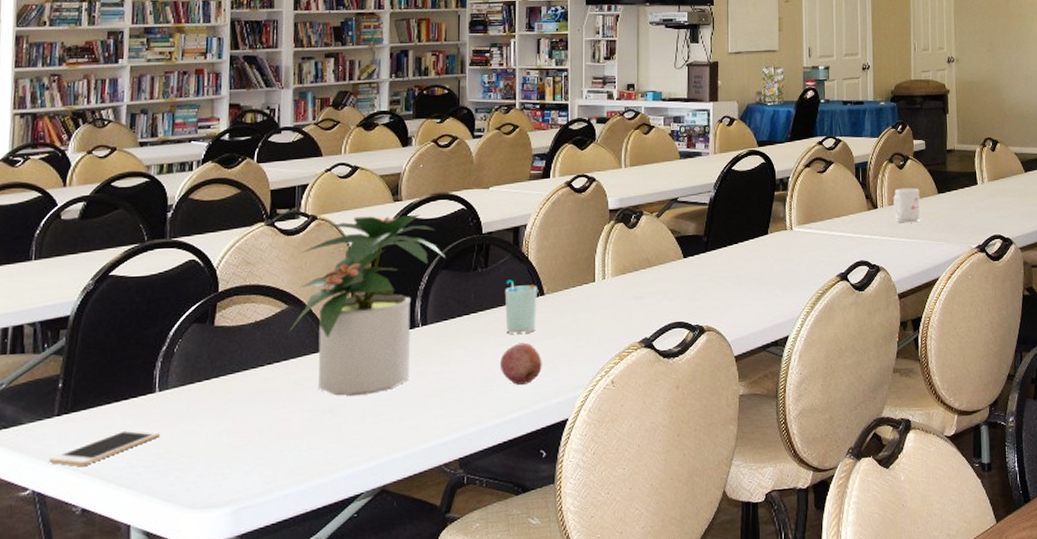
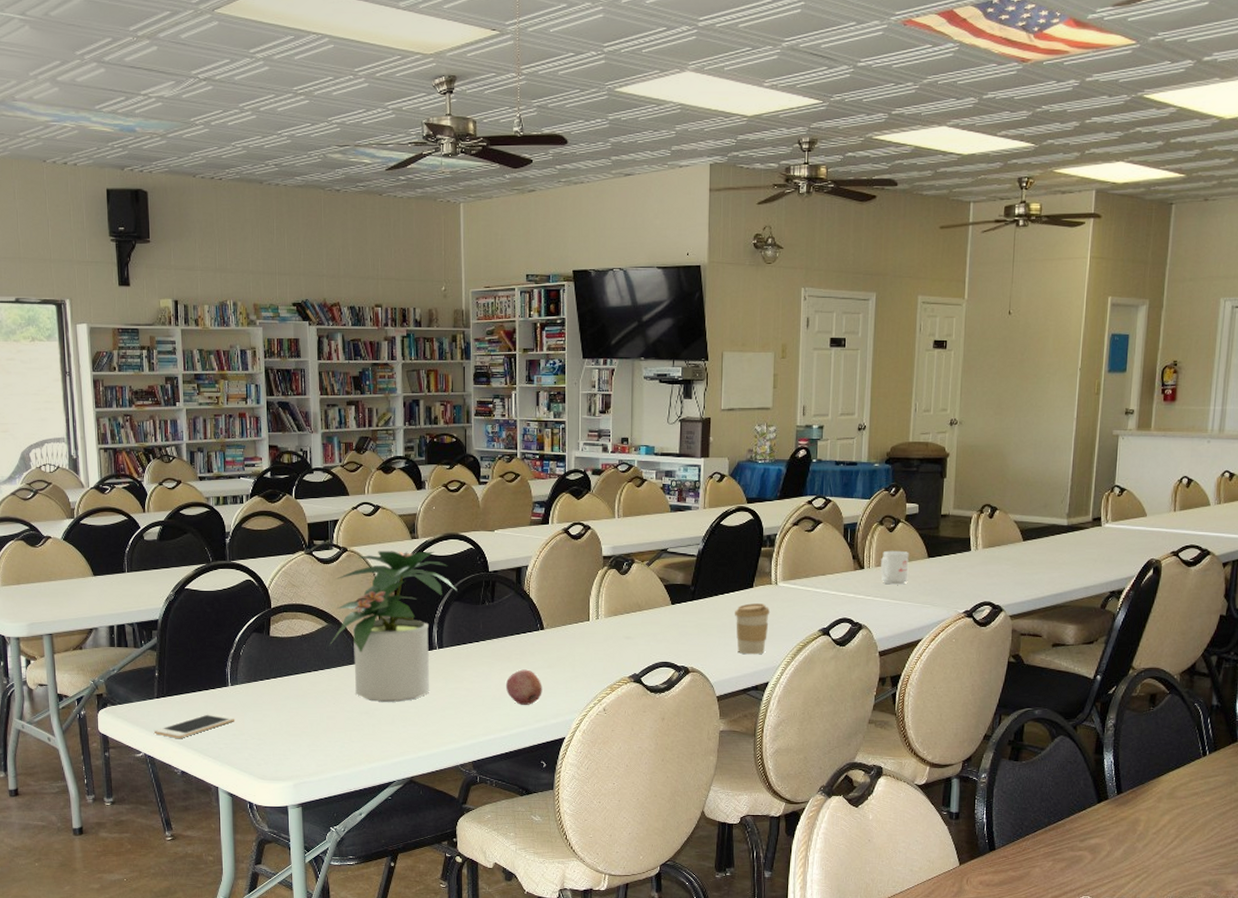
cup: present [504,279,538,335] -> none [509,614,538,662]
coffee cup: none [750,251,787,308] -> present [735,603,770,655]

